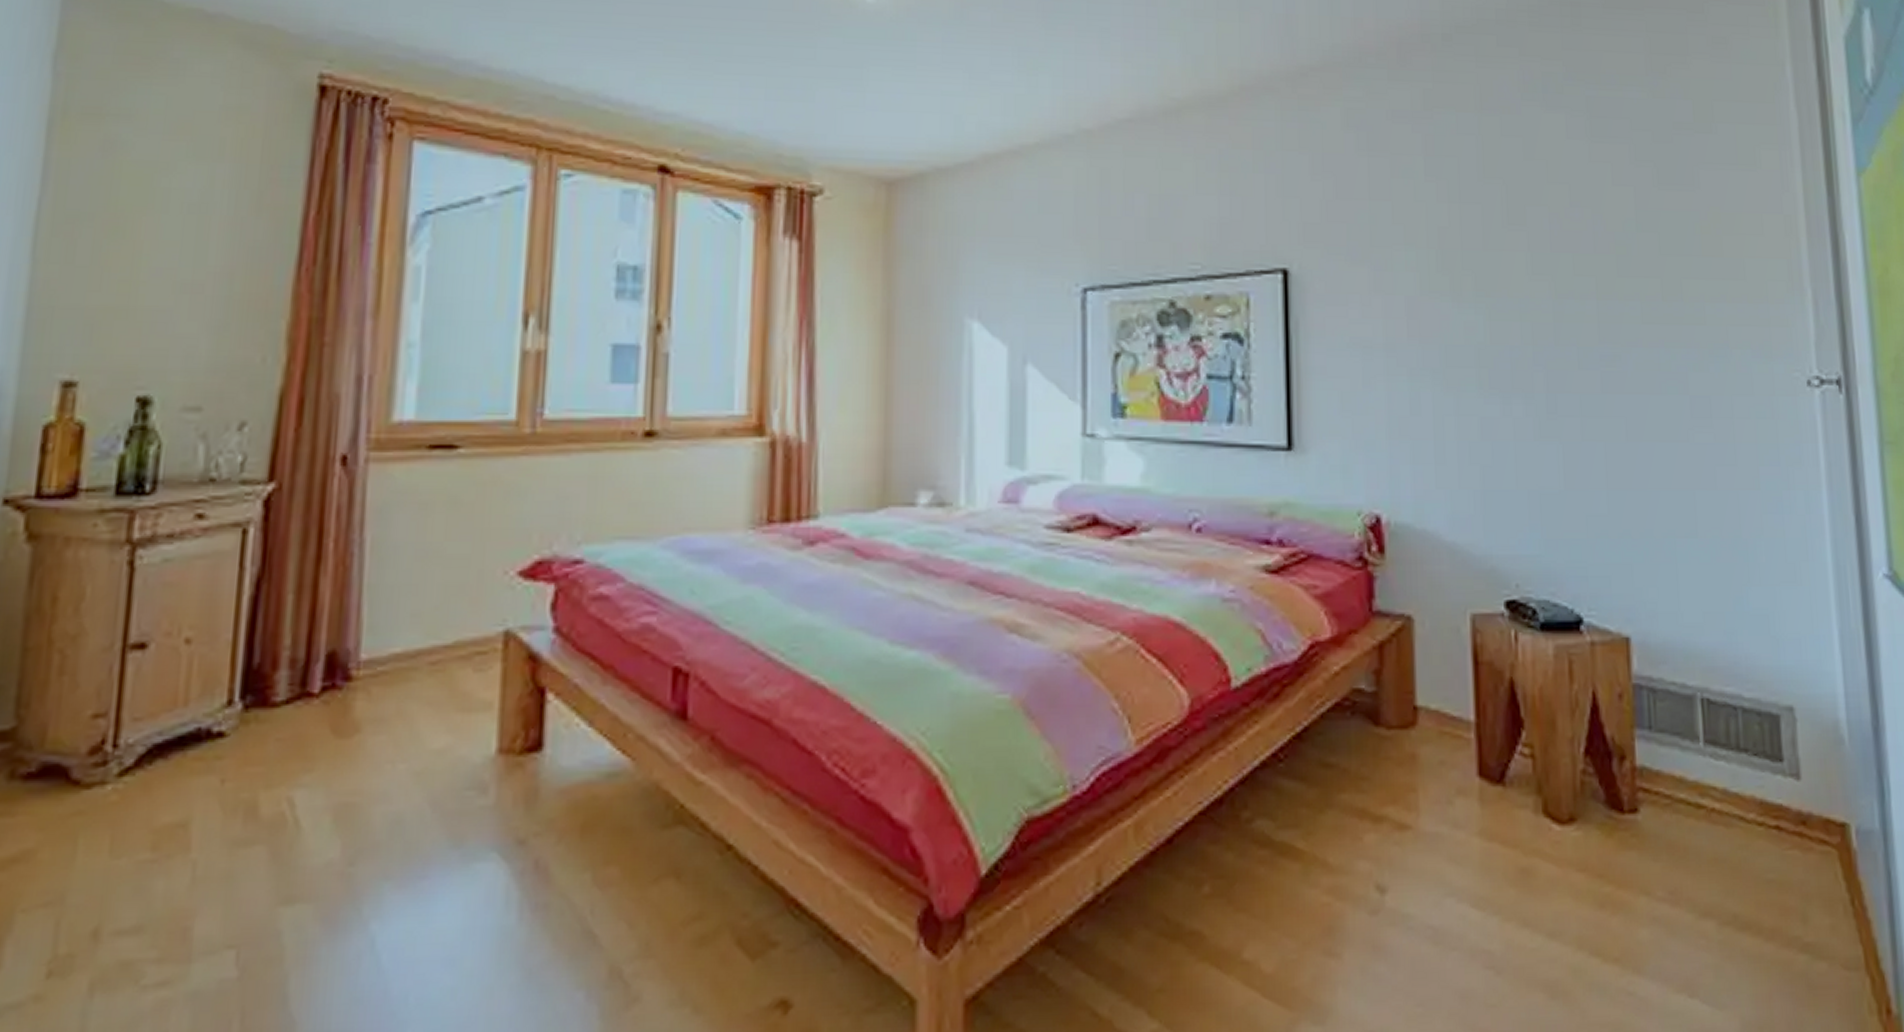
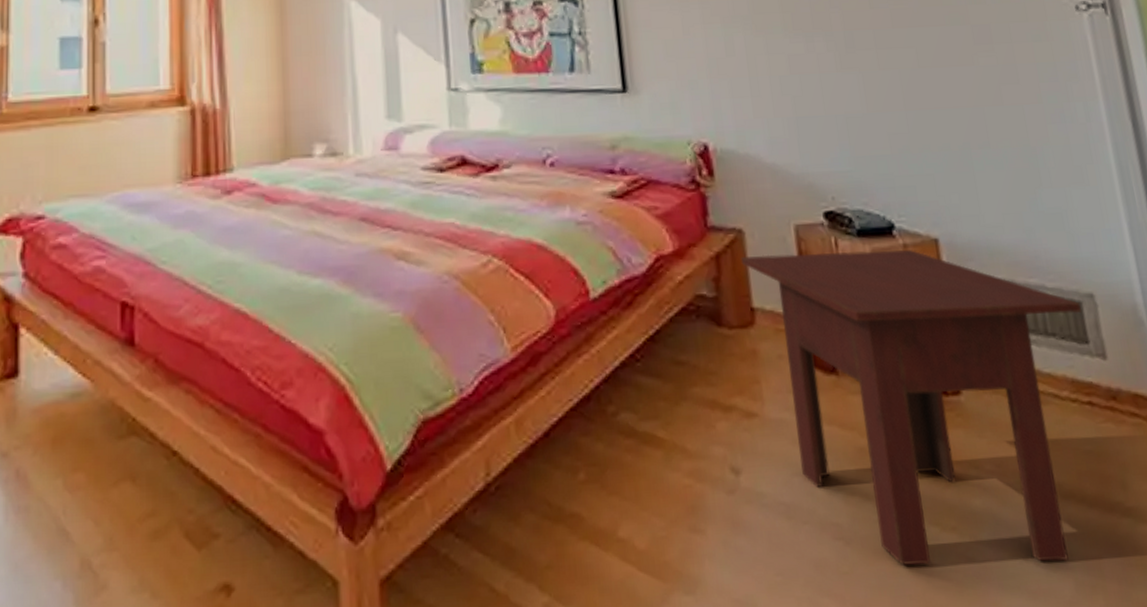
side table: none [1407,646,1778,1000] -> present [740,250,1081,567]

